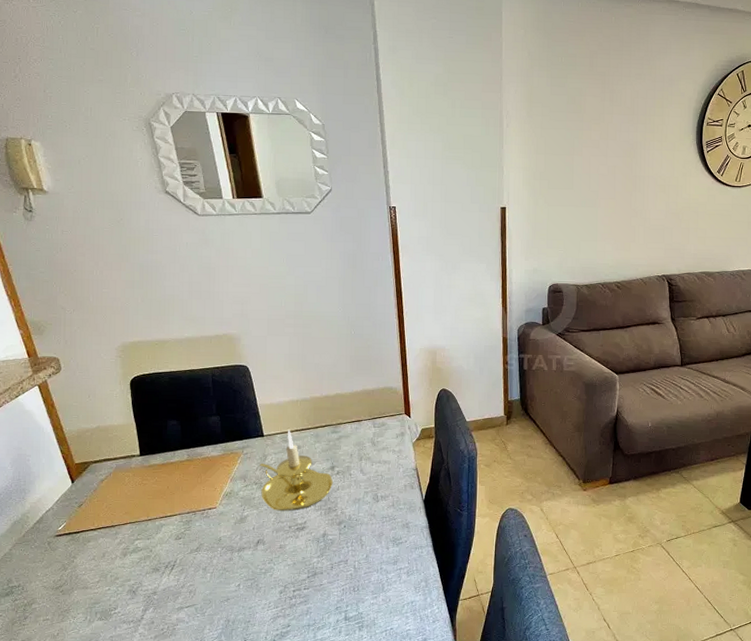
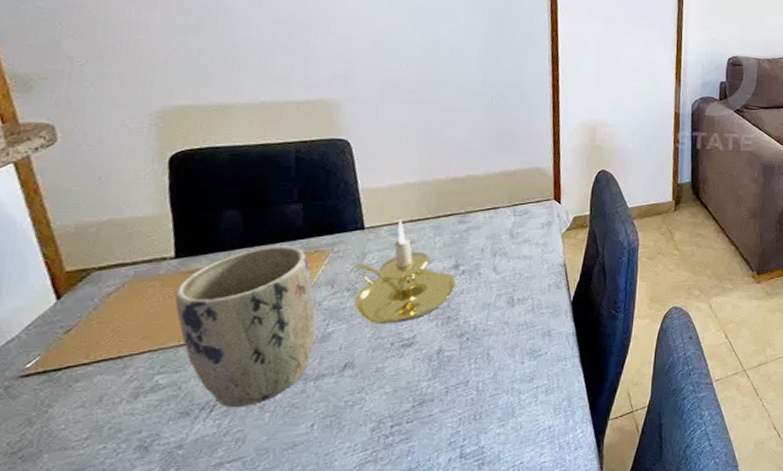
plant pot: none [142,448,235,568] -> present [175,245,316,408]

